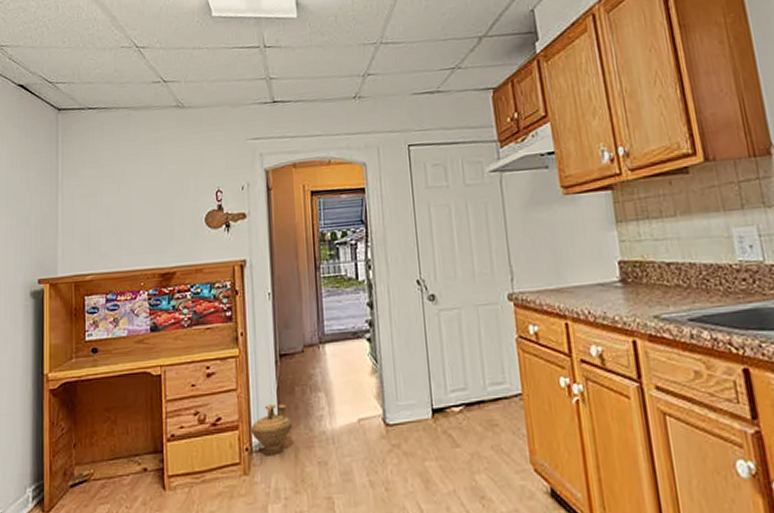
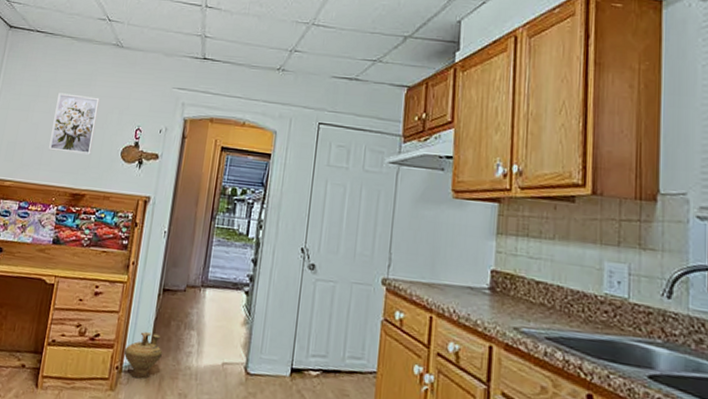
wall art: none [125,166,173,233] -> present [48,93,100,155]

